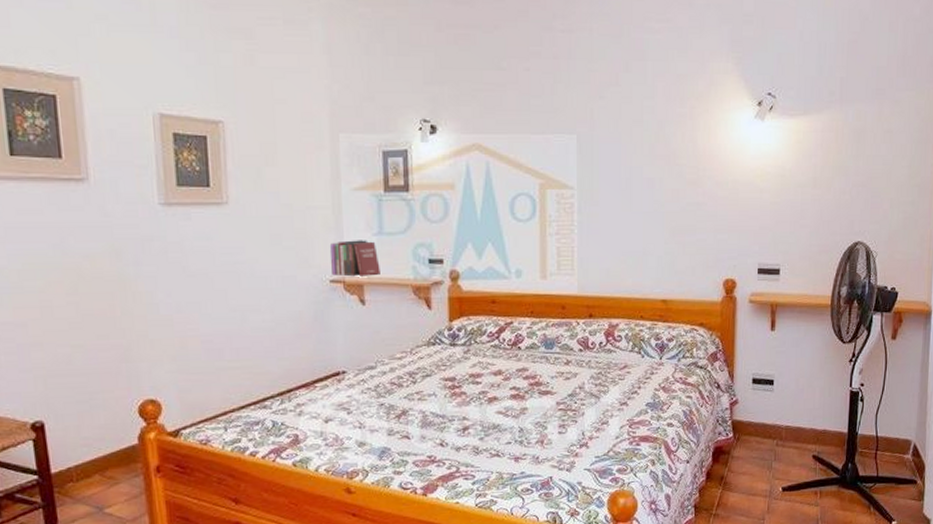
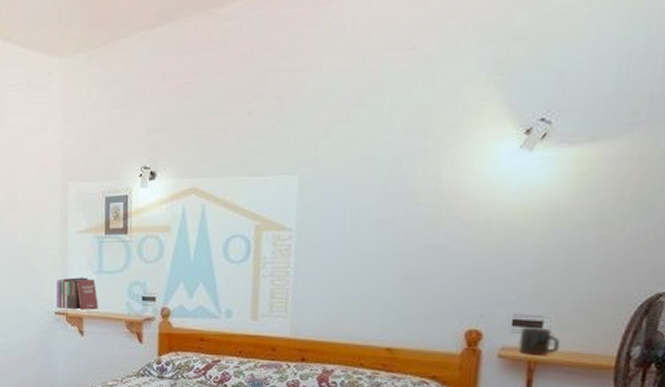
mug: none [763,273,793,299] -> present [518,326,560,355]

